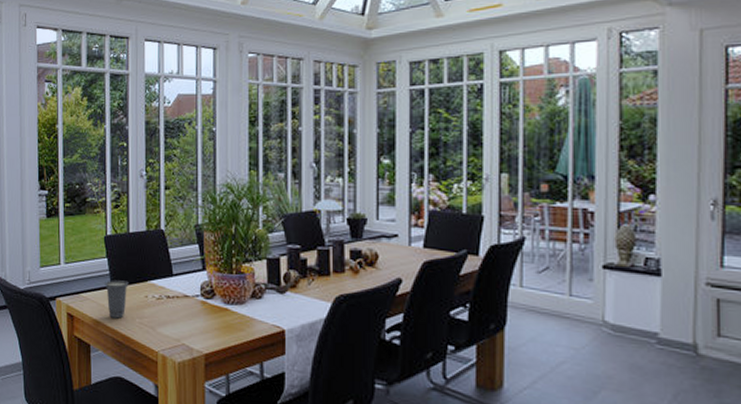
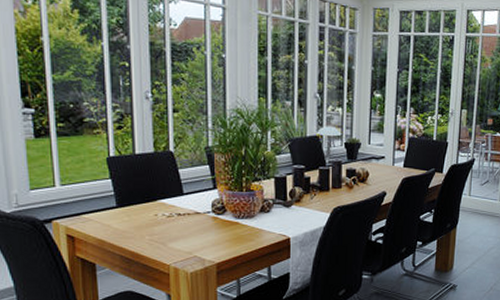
cup: present [105,280,129,319] -> none [109,200,136,237]

